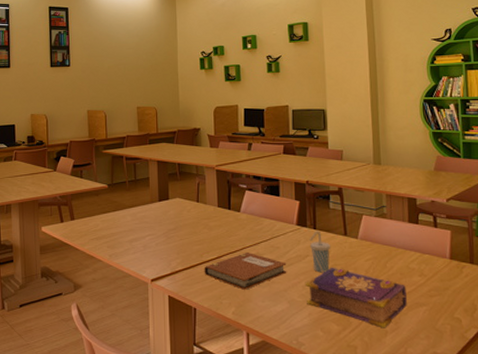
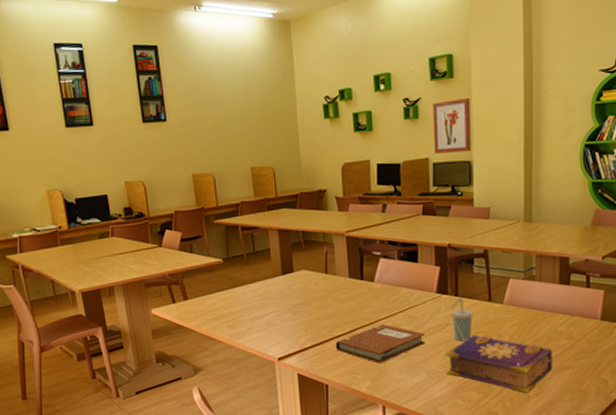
wall art: none [291,57,325,102] -> present [433,97,471,154]

